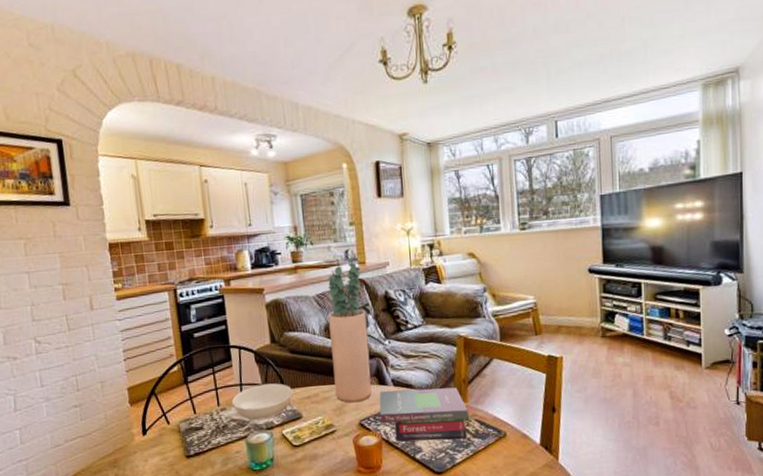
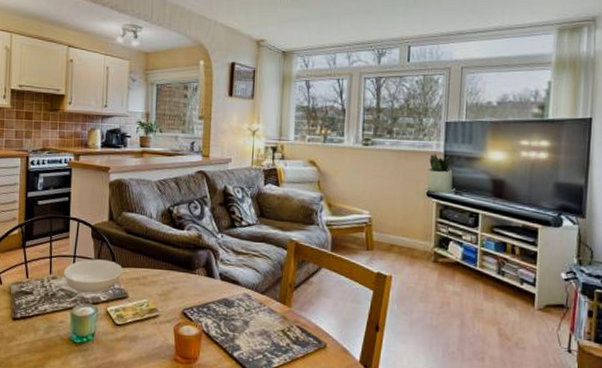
vase: present [327,250,372,403] -> none [163,143,204,291]
books: present [379,387,470,442] -> none [203,283,292,345]
planter: none [585,227,617,269] -> present [424,153,456,194]

